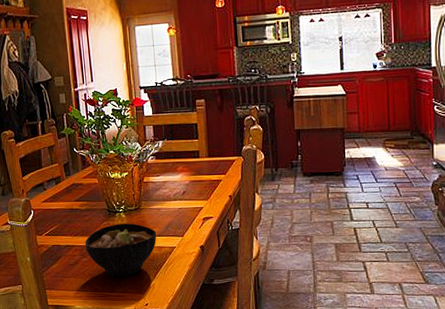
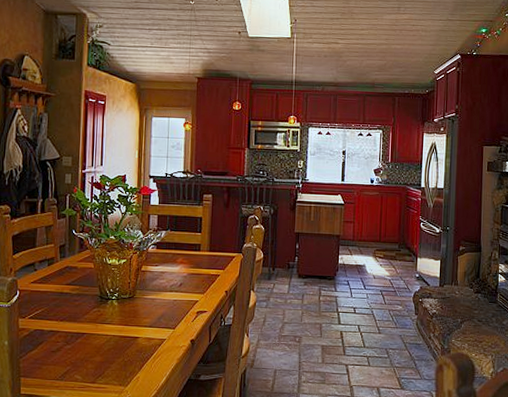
bowl: present [85,223,157,277] -> none [70,311,148,368]

